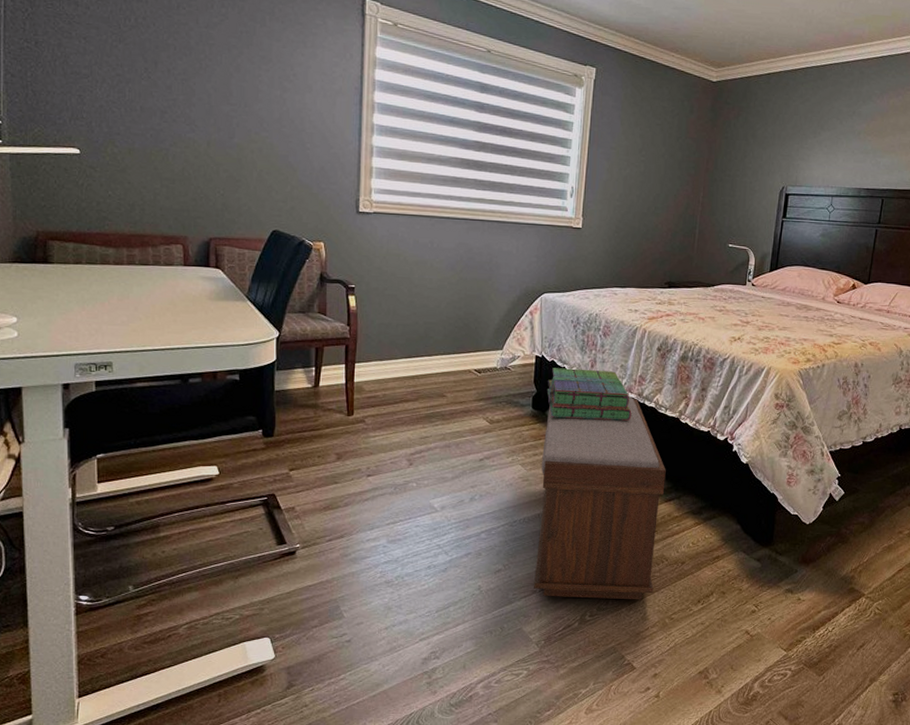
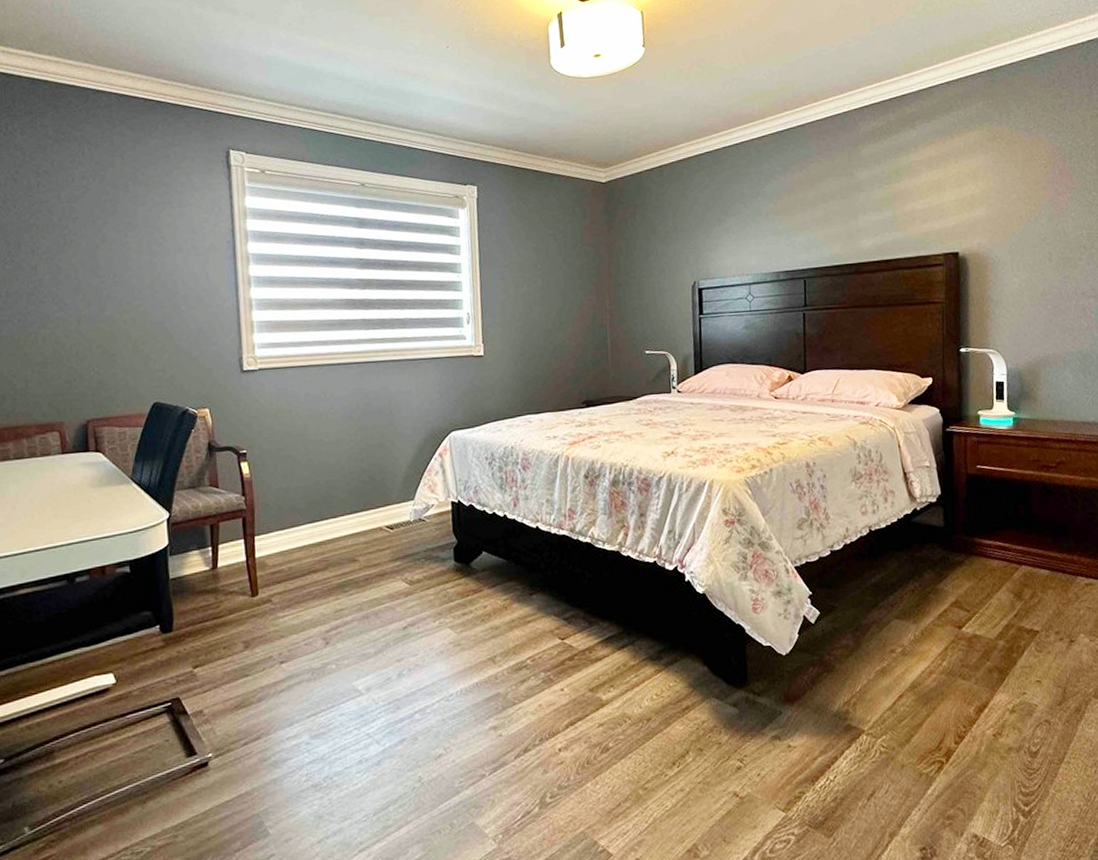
bench: present [534,398,666,600] -> none [472,535,620,780]
stack of books: present [546,368,632,421] -> none [468,507,566,570]

